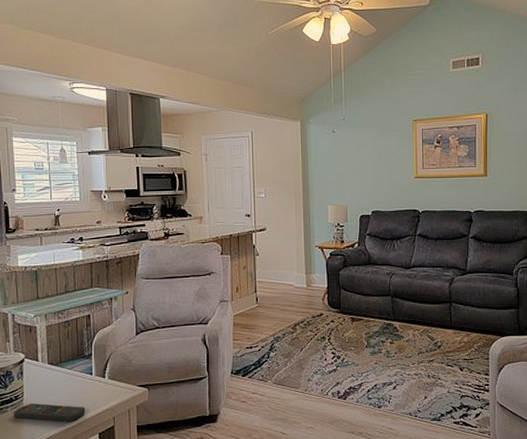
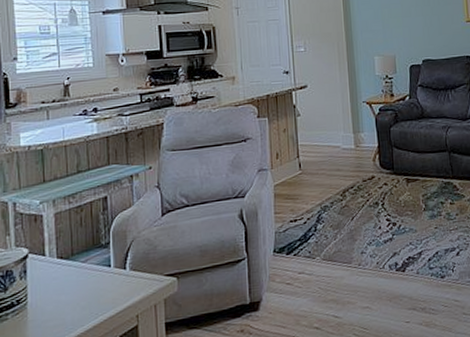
remote control: present [14,403,86,422] -> none [15,305,103,327]

